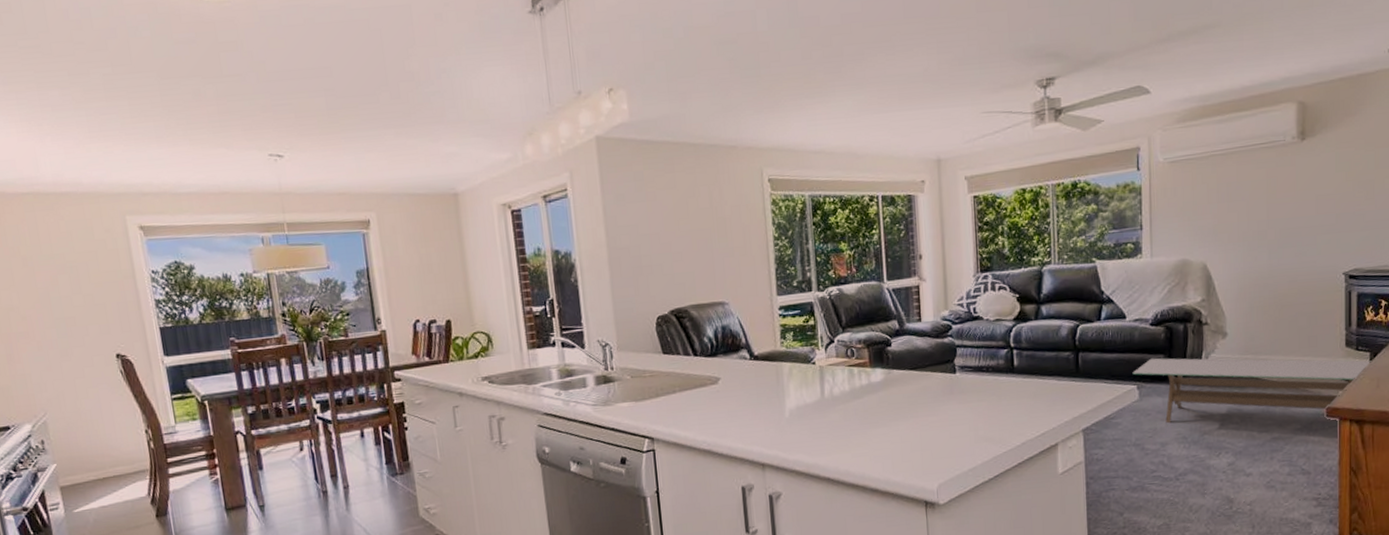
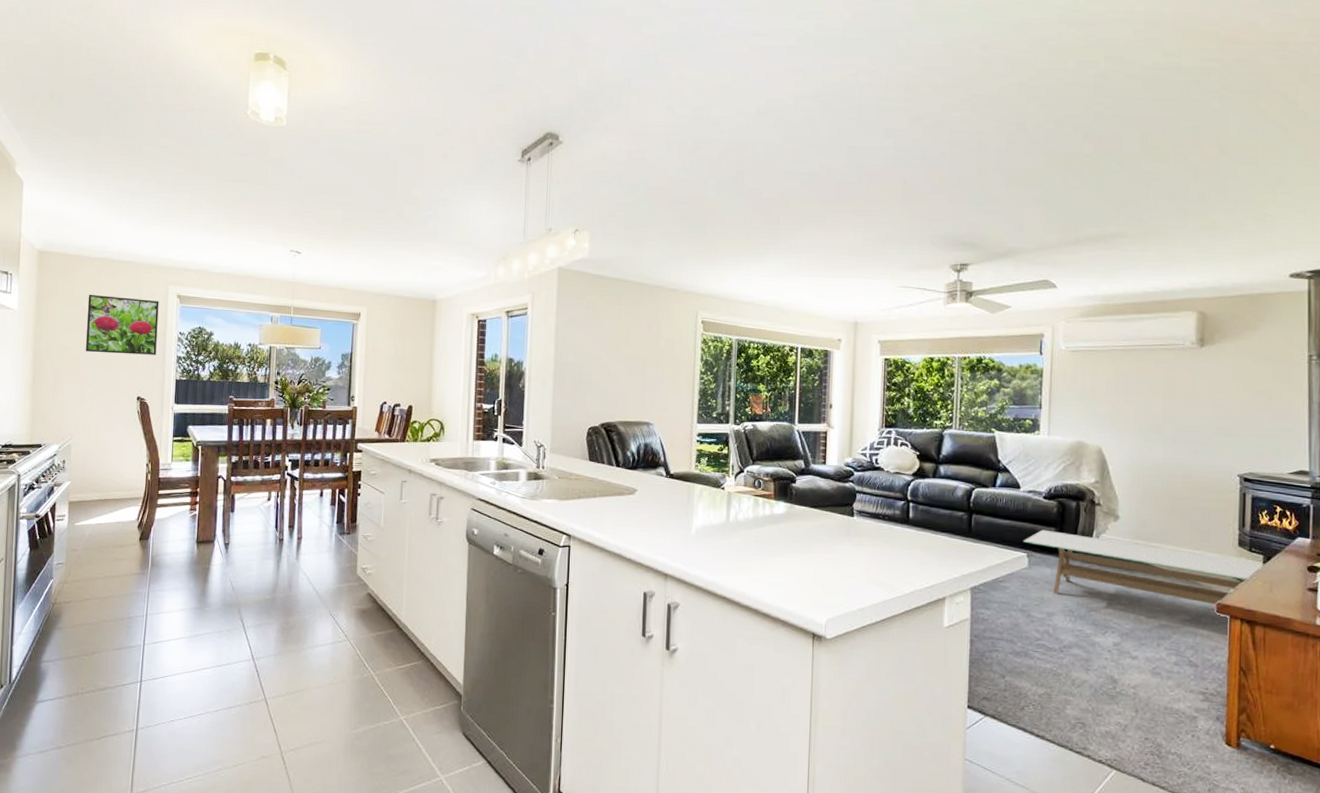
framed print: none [25,236,128,310] -> present [85,294,159,355]

